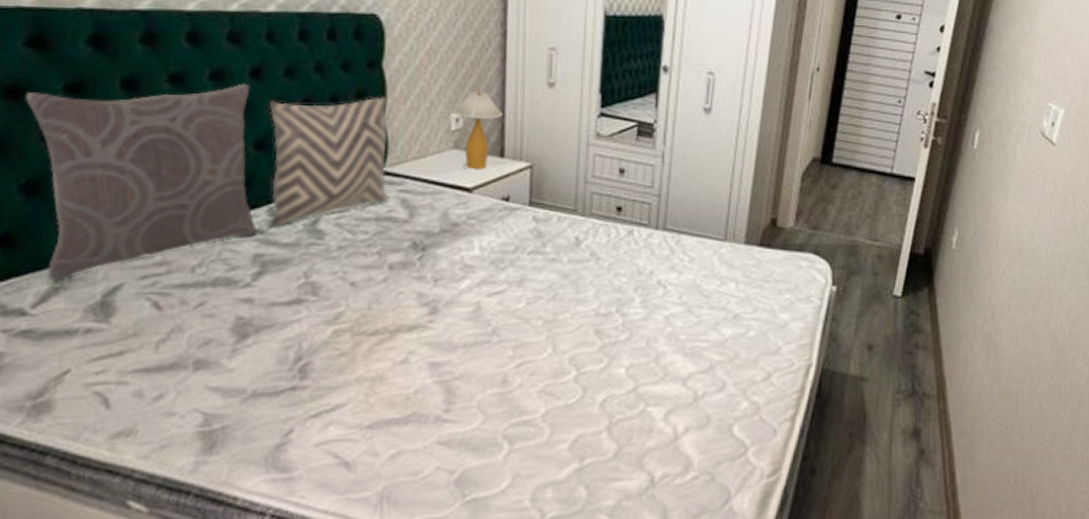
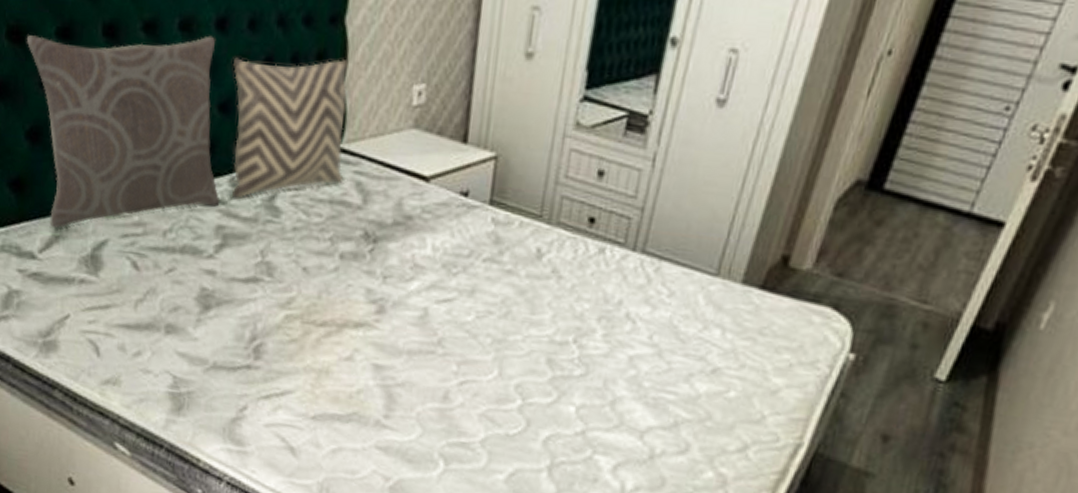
table lamp: present [453,88,504,170] -> none [415,54,471,156]

